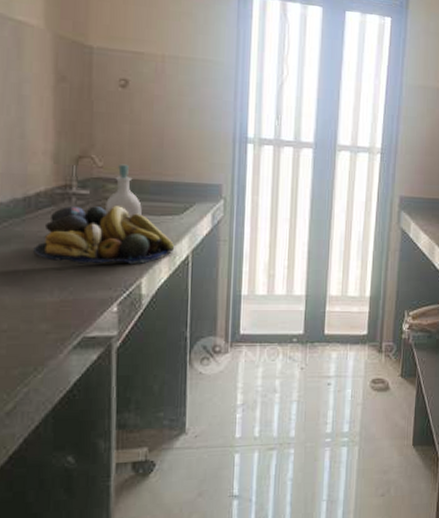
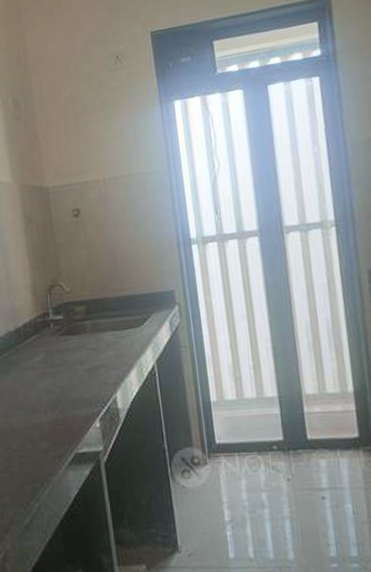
fruit bowl: present [33,205,174,265] -> none [27,326,140,384]
soap bottle: present [105,164,142,217] -> none [77,286,107,335]

